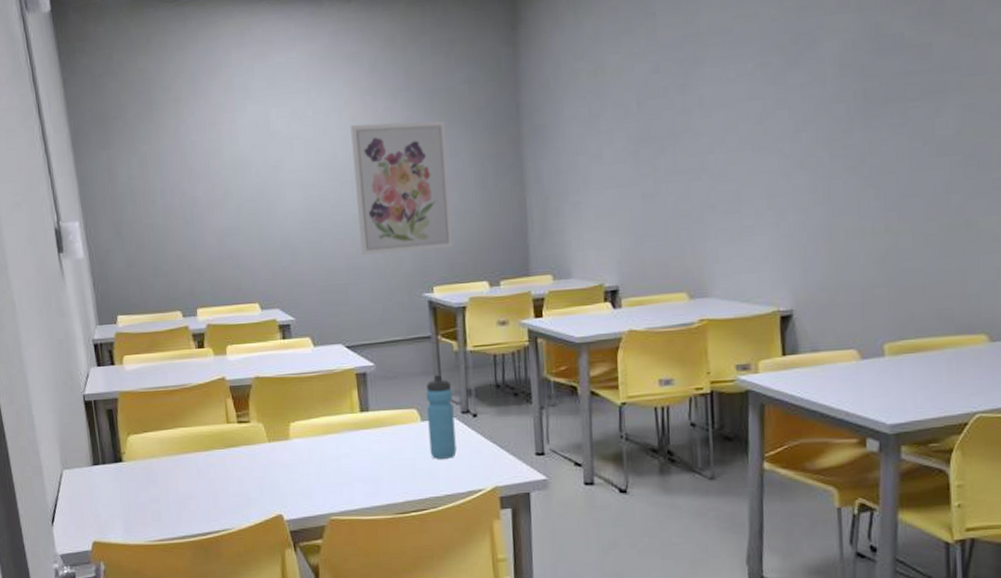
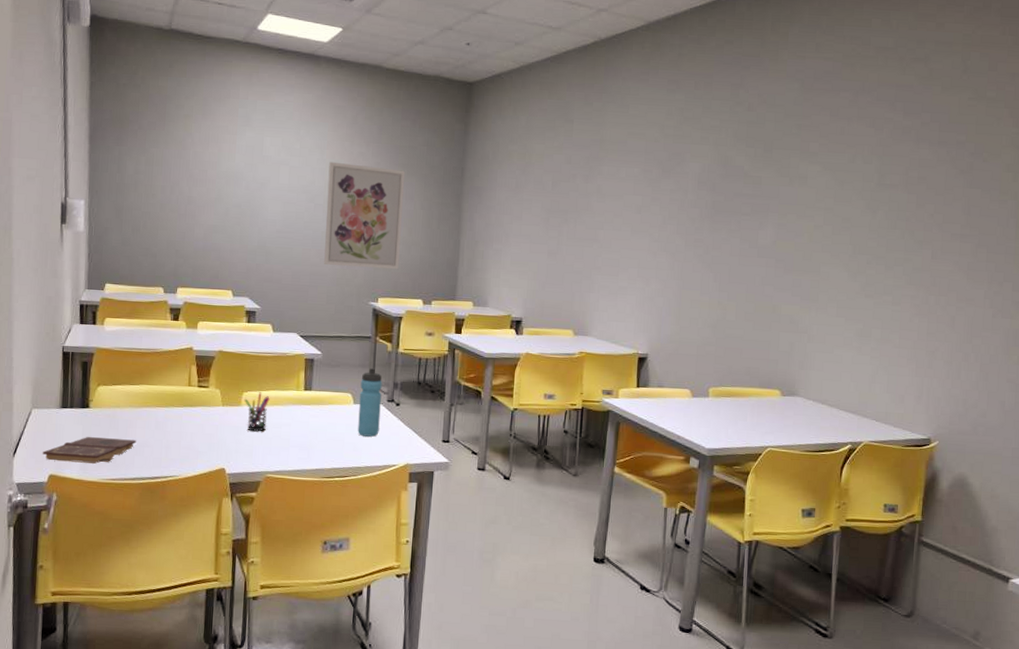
book: none [81,493,180,526] -> present [42,436,137,464]
pen holder: none [292,420,322,468] -> present [244,392,270,432]

